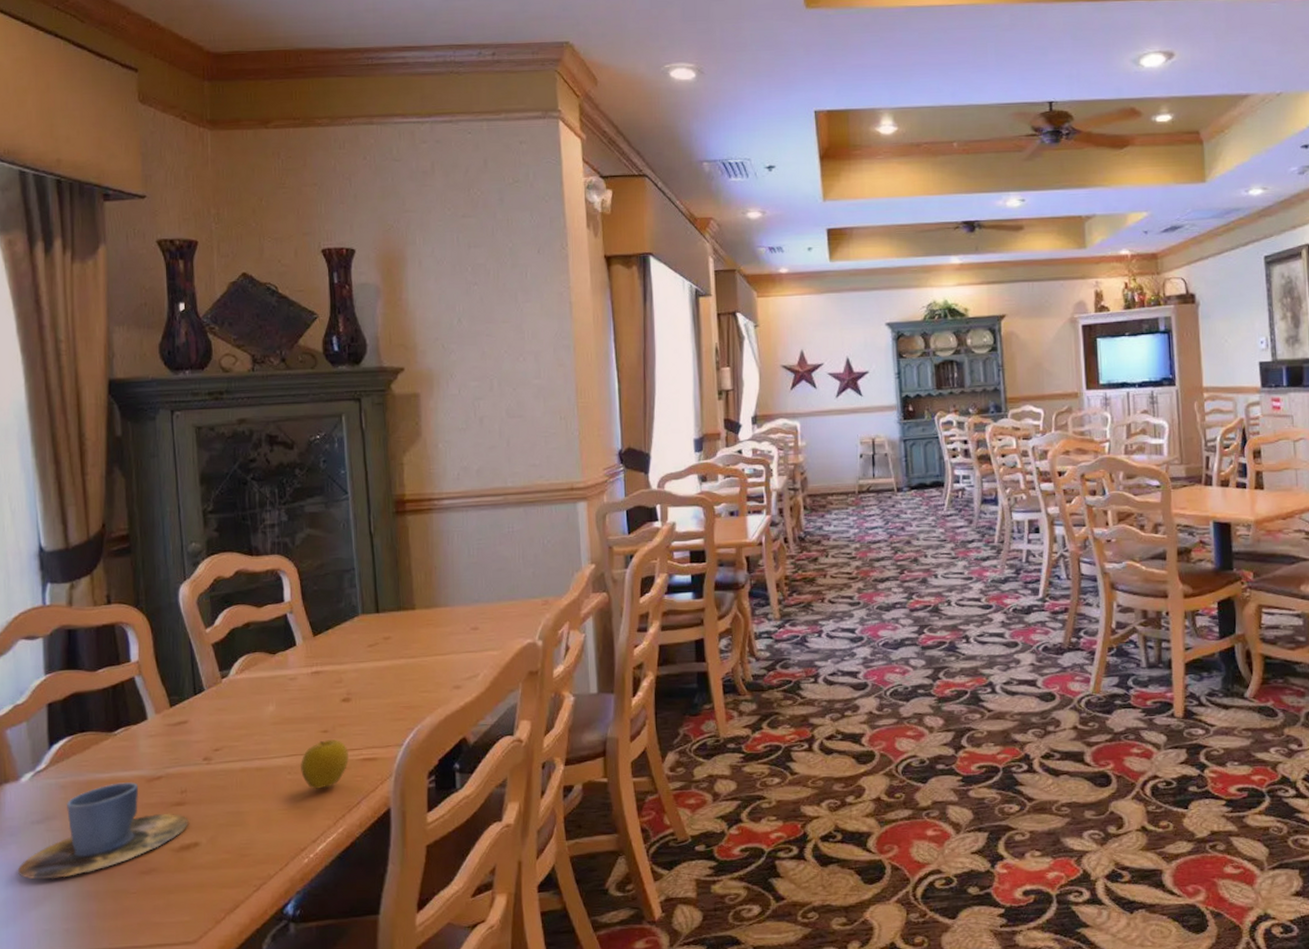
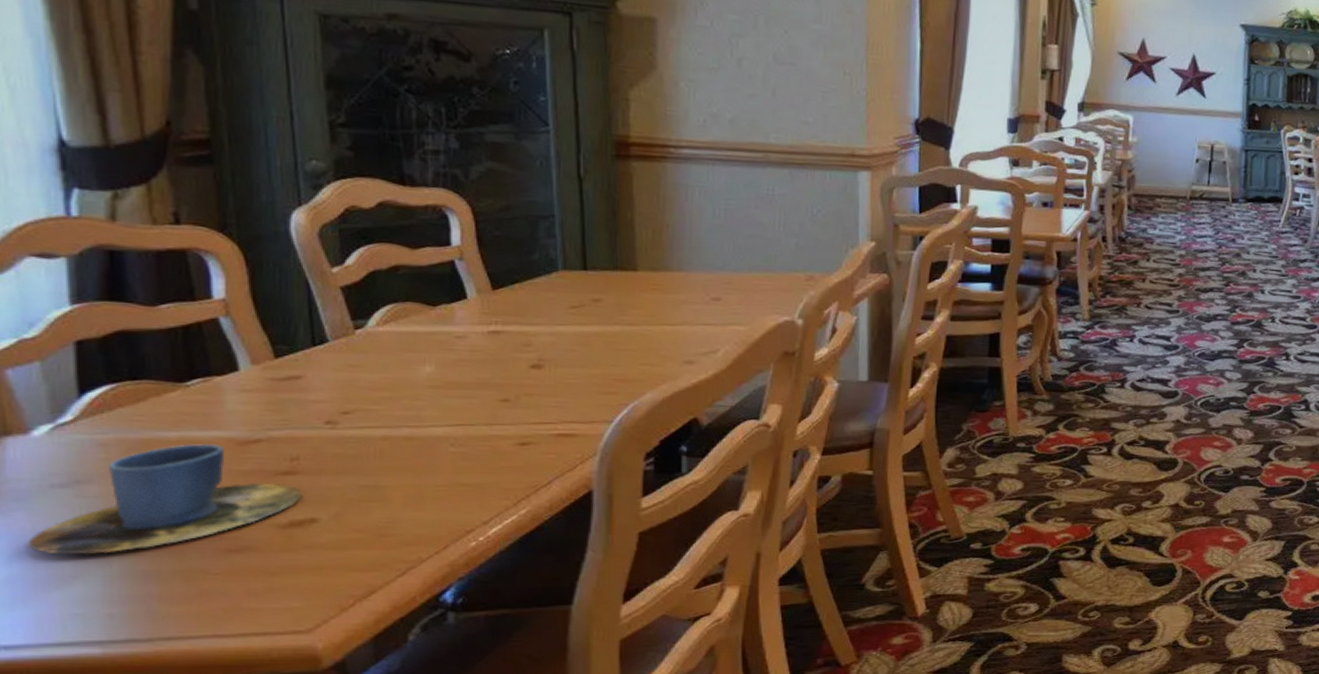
apple: present [301,740,350,789] -> none [469,410,539,465]

